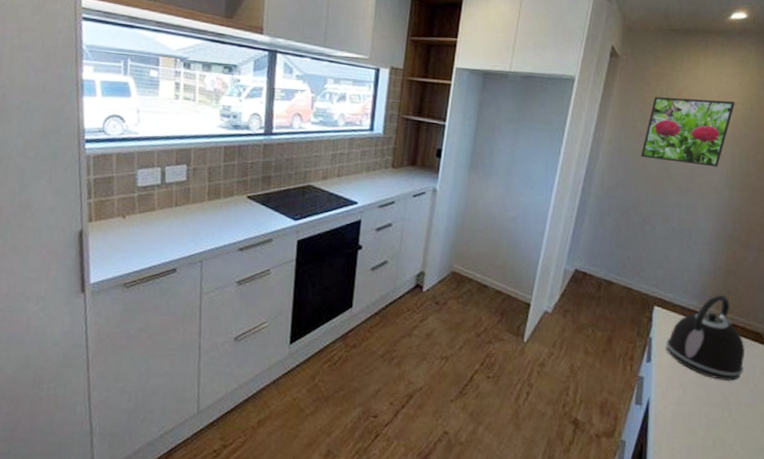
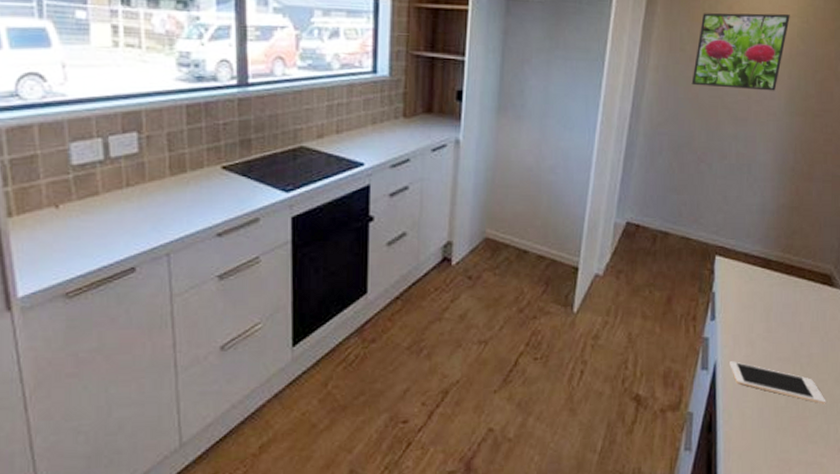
cell phone: none [662,400,753,450] -> present [730,361,826,404]
kettle: present [666,294,745,382] -> none [731,235,813,332]

